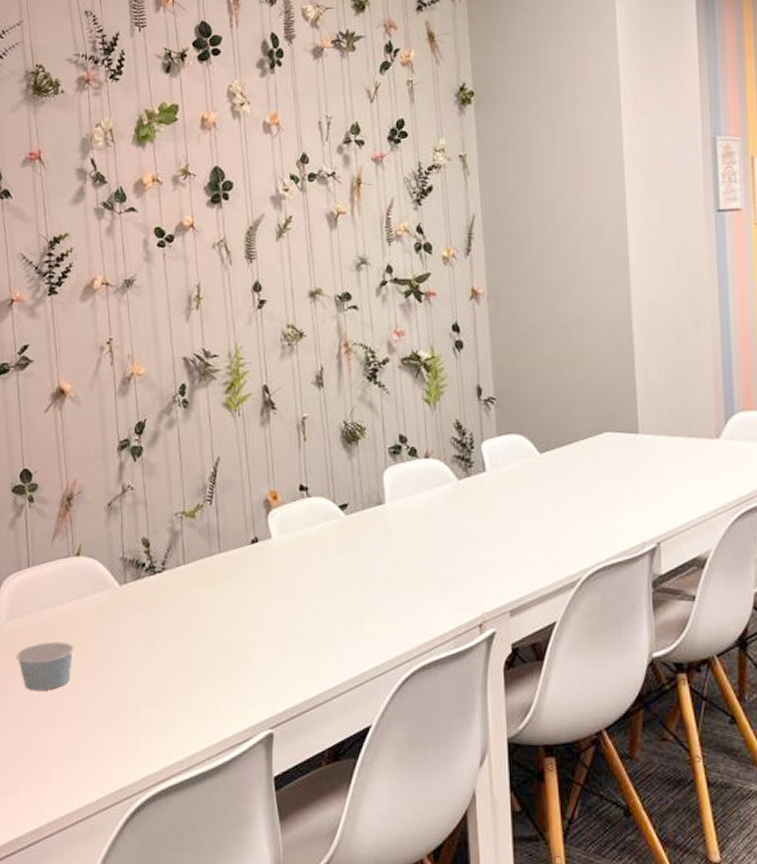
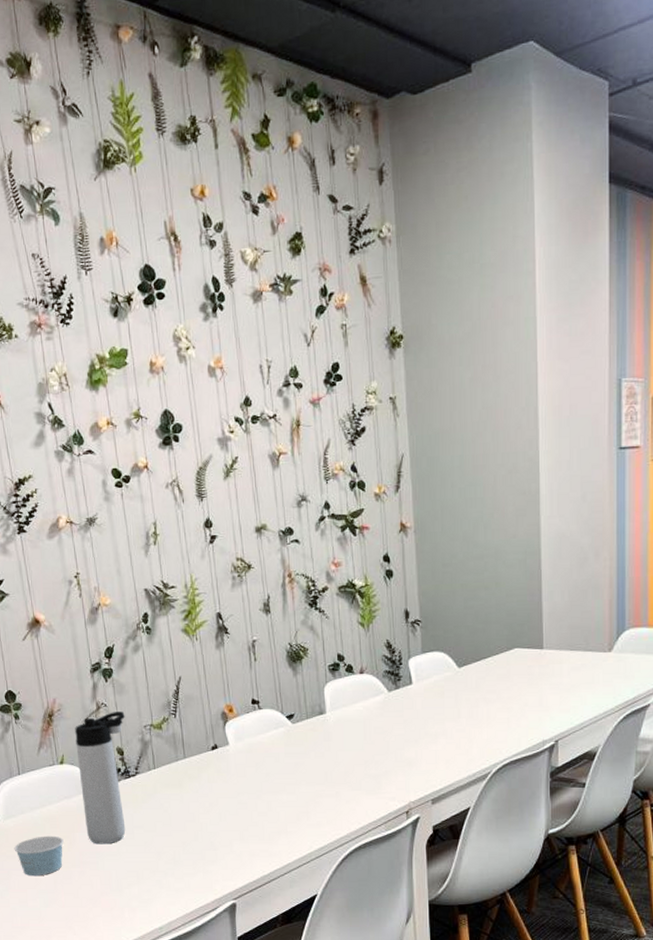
thermos bottle: none [96,496,154,655] -> present [75,712,126,845]

